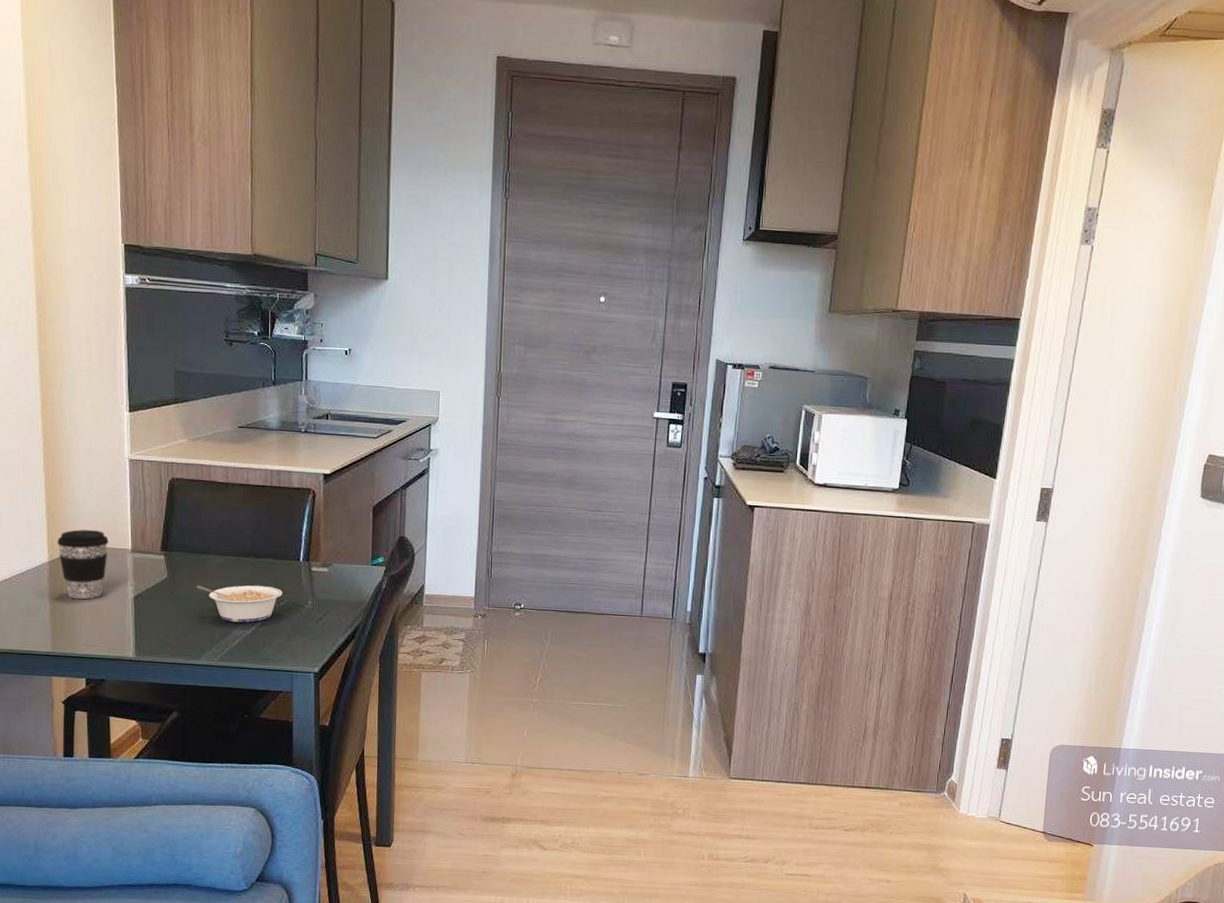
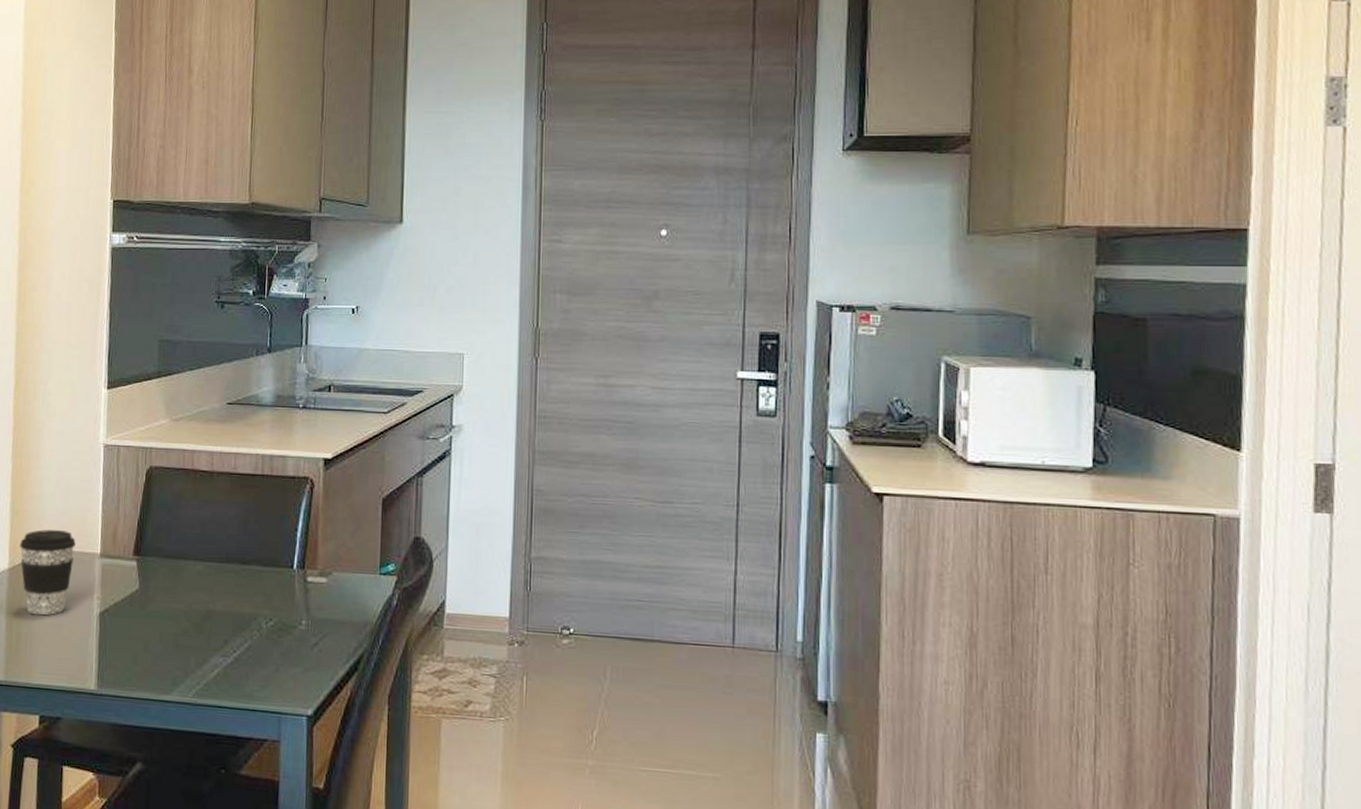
legume: present [197,585,282,623] -> none [172,598,271,648]

